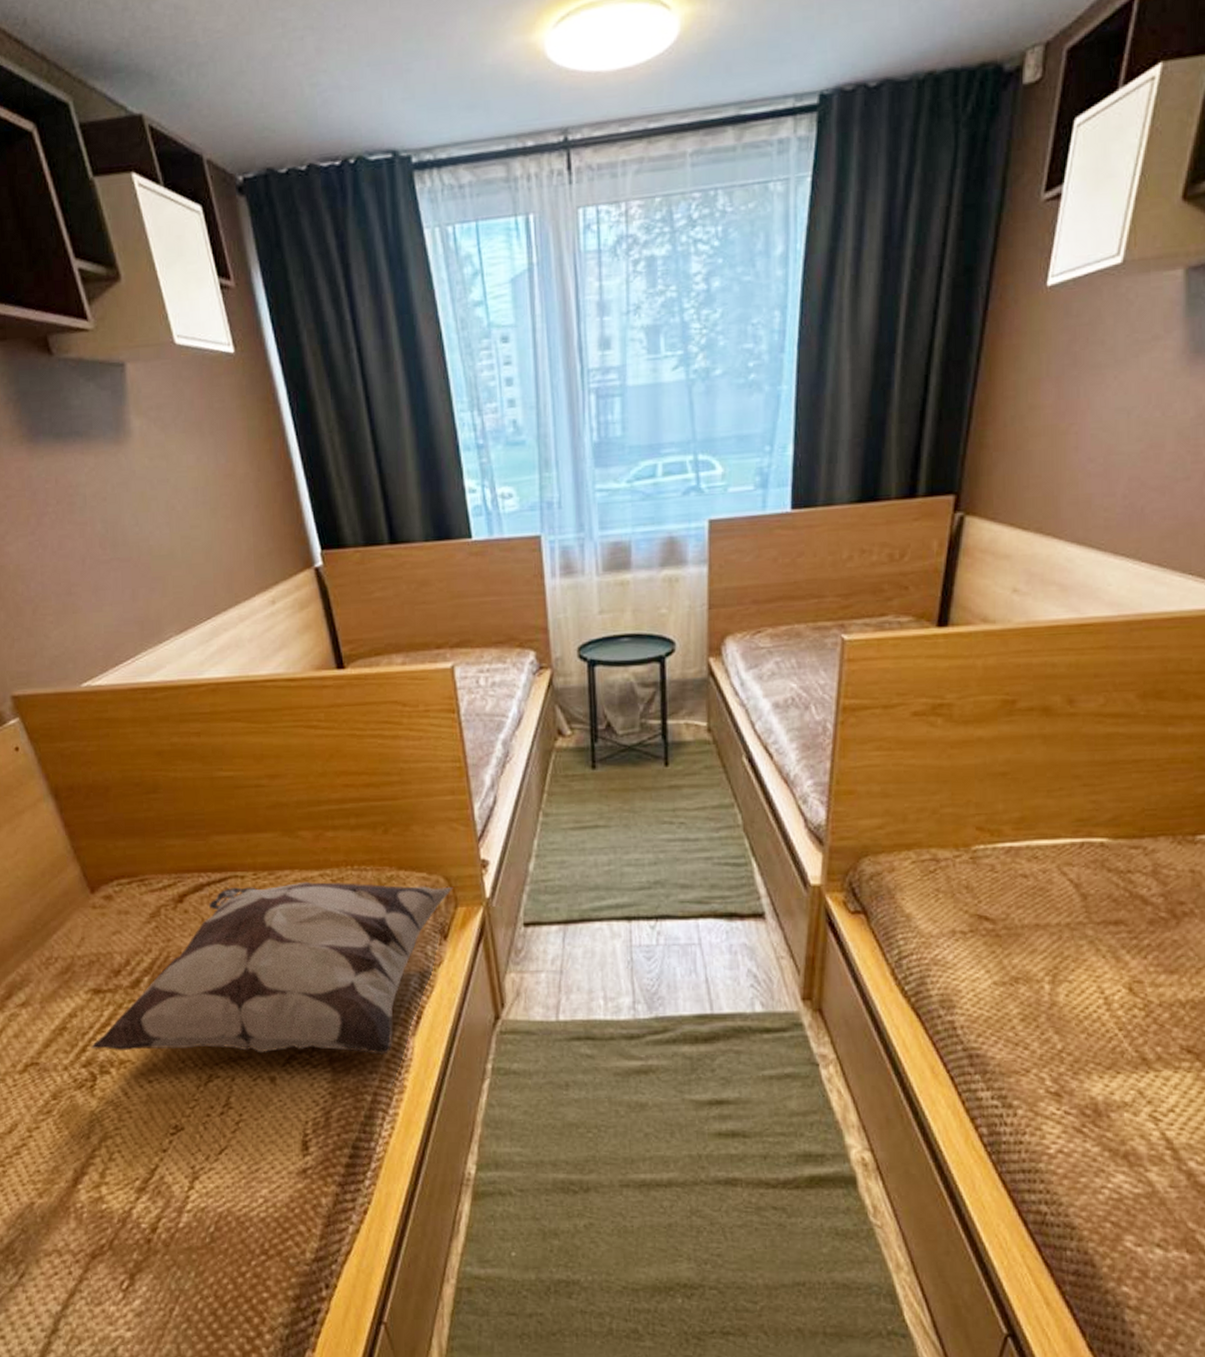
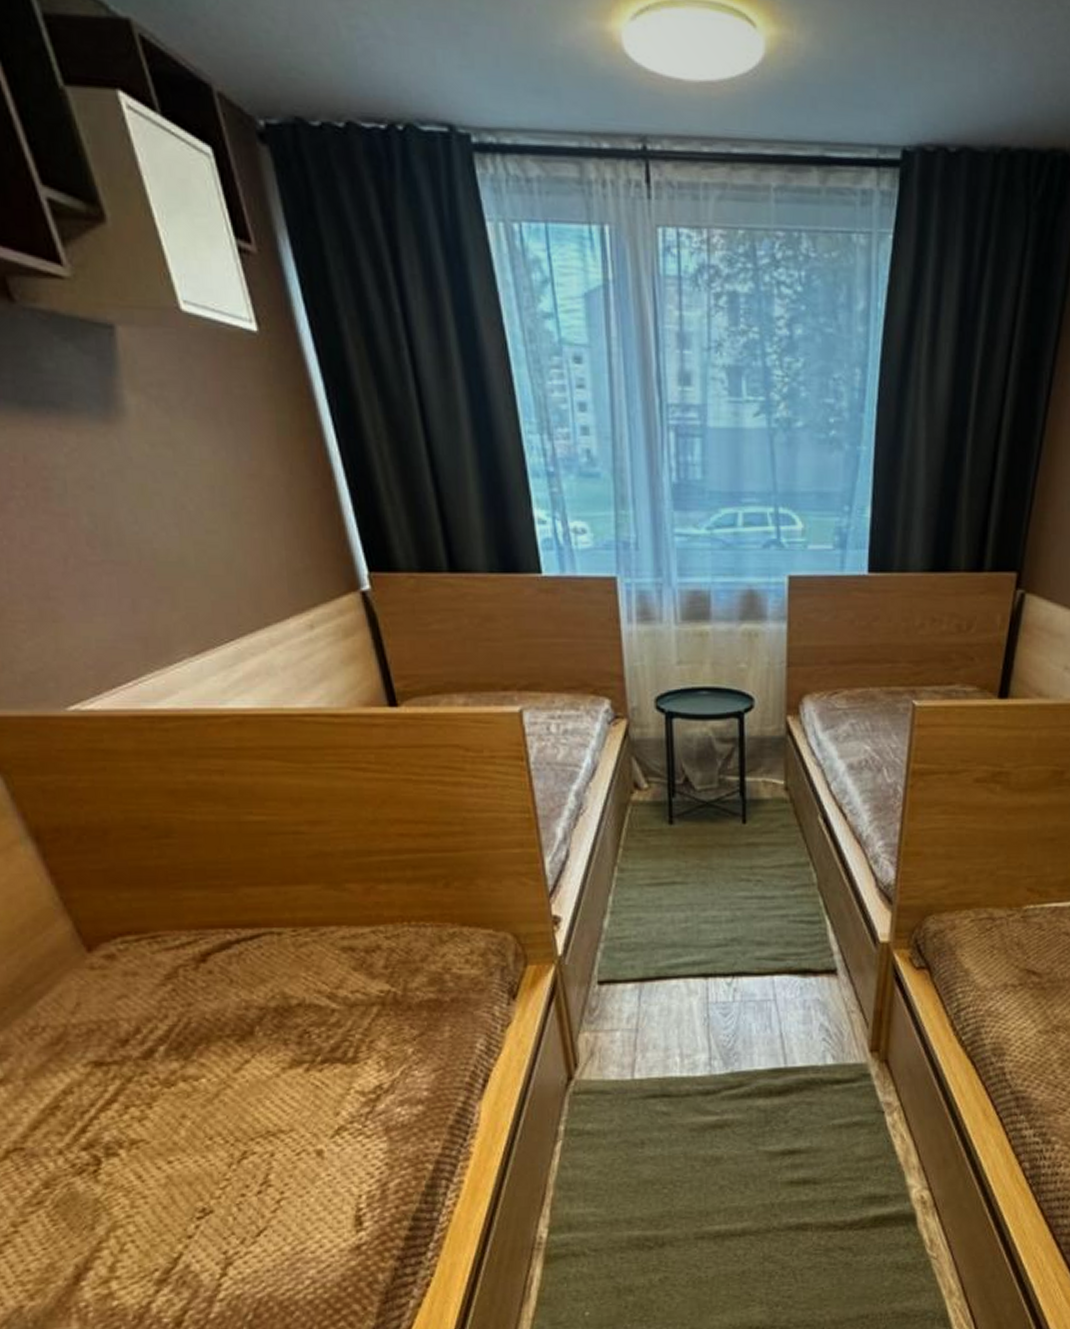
decorative pillow: present [91,881,452,1055] -> none [93,938,521,1129]

